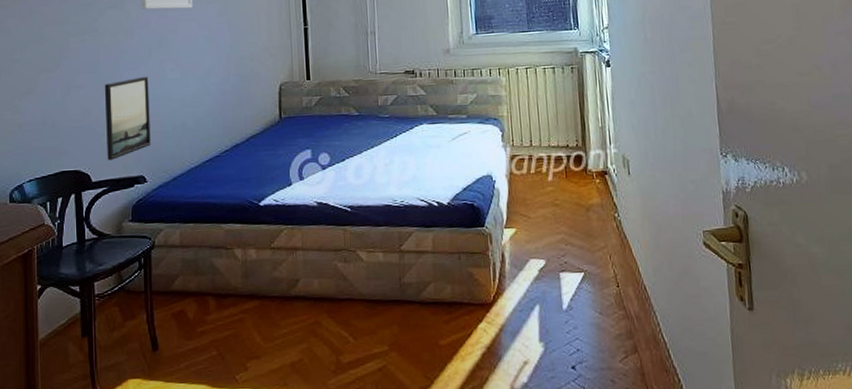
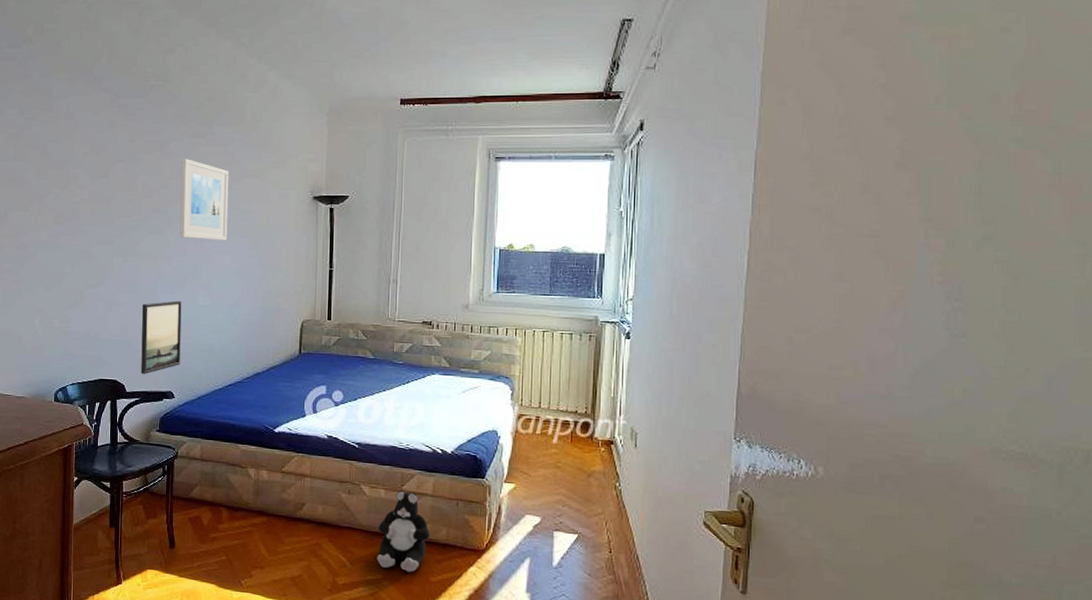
plush toy: none [379,251,435,339] -> present [377,491,430,573]

